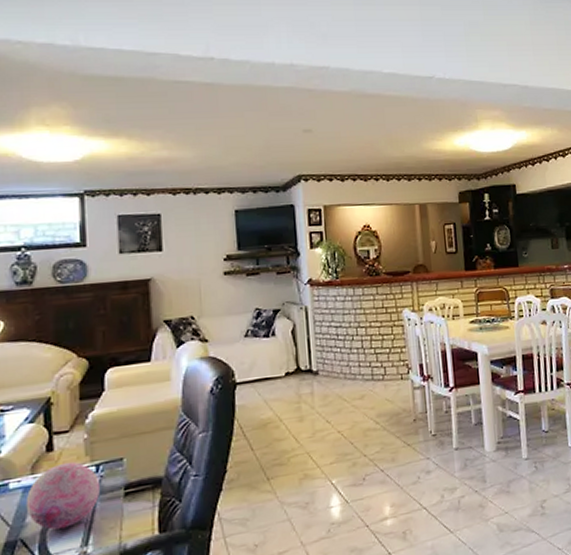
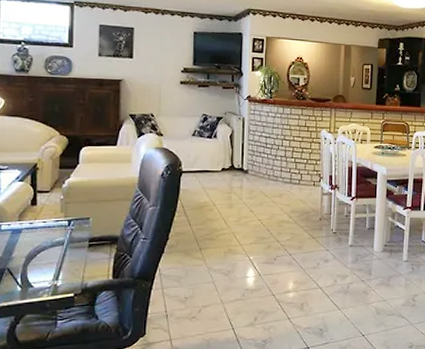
decorative orb: present [25,462,101,530] -> none [13,215,71,265]

